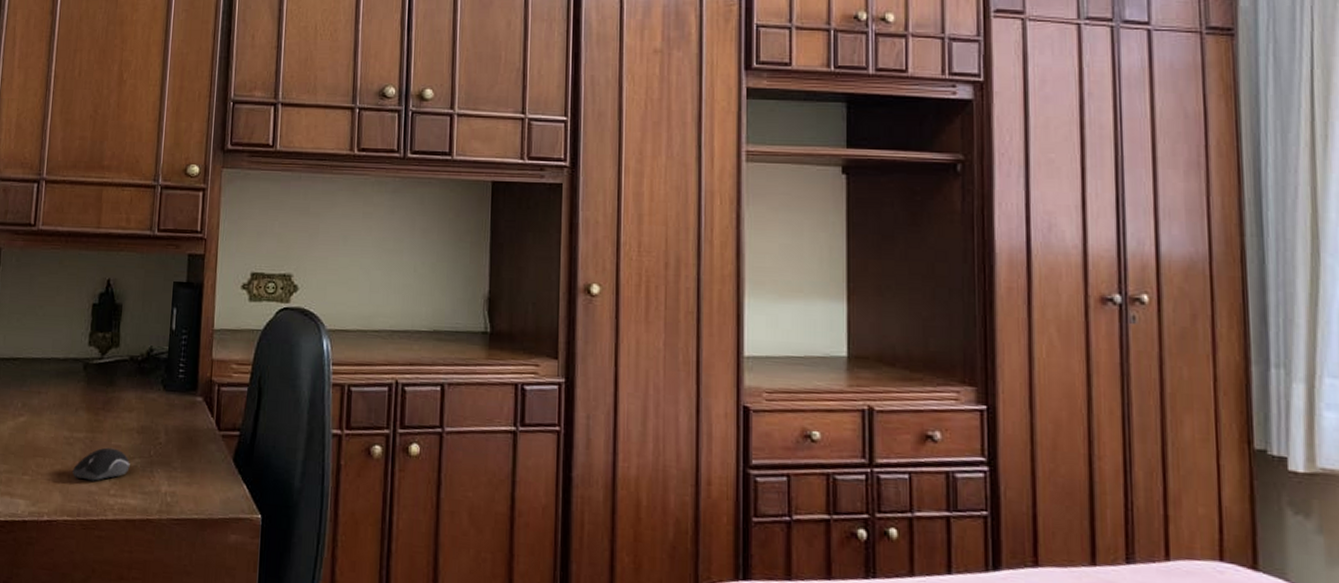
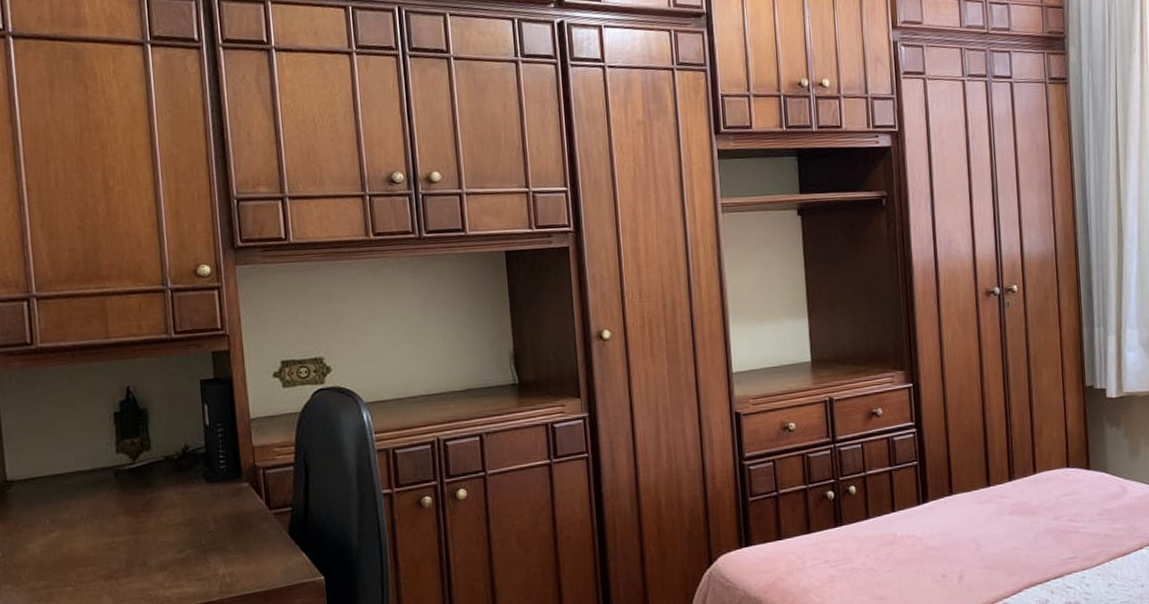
computer mouse: present [72,447,130,481] -> none [120,544,182,579]

